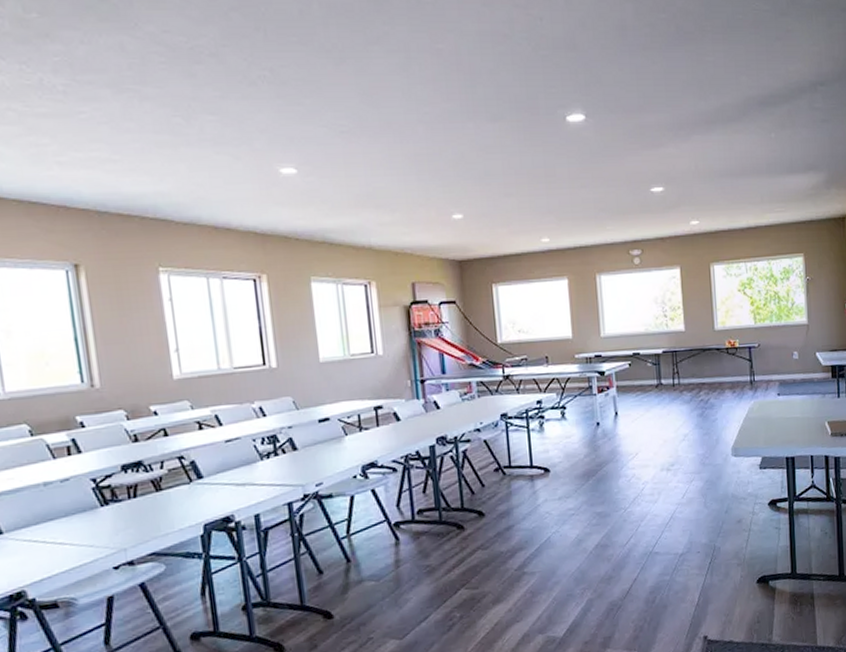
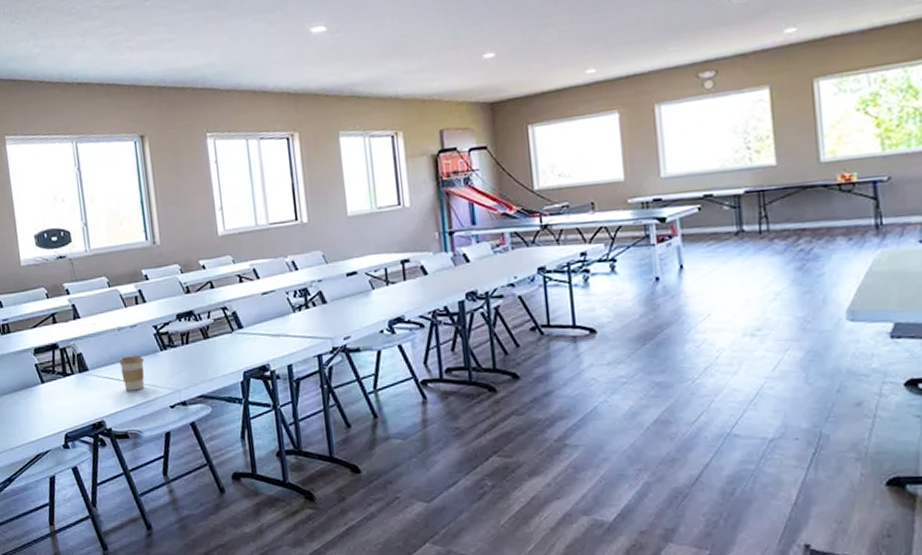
coffee cup: none [45,513,81,555] -> present [119,355,145,391]

